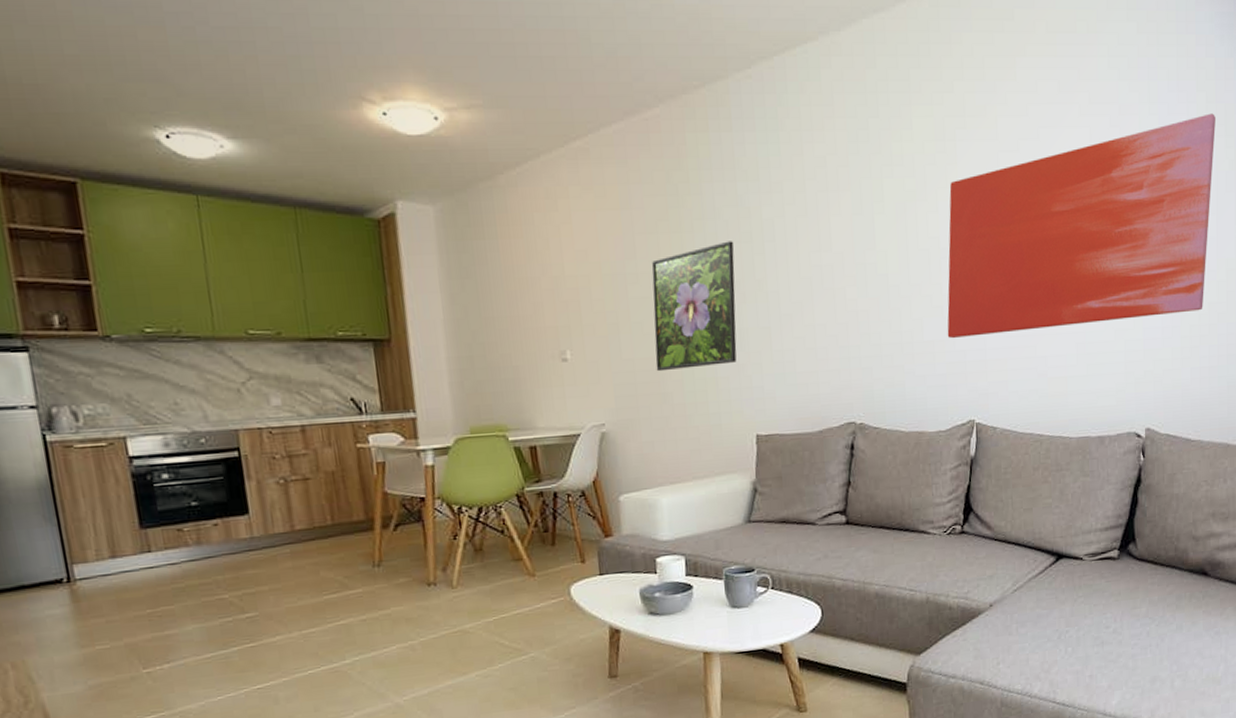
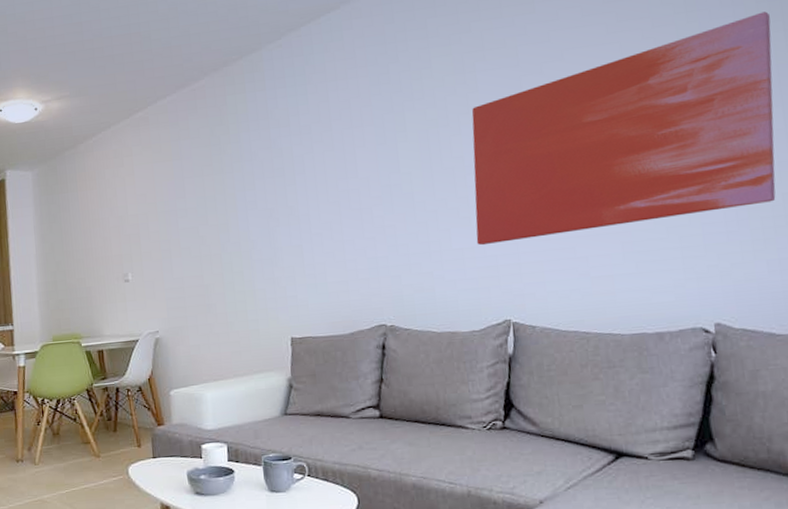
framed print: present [652,241,737,372] -> none [198,176,272,287]

